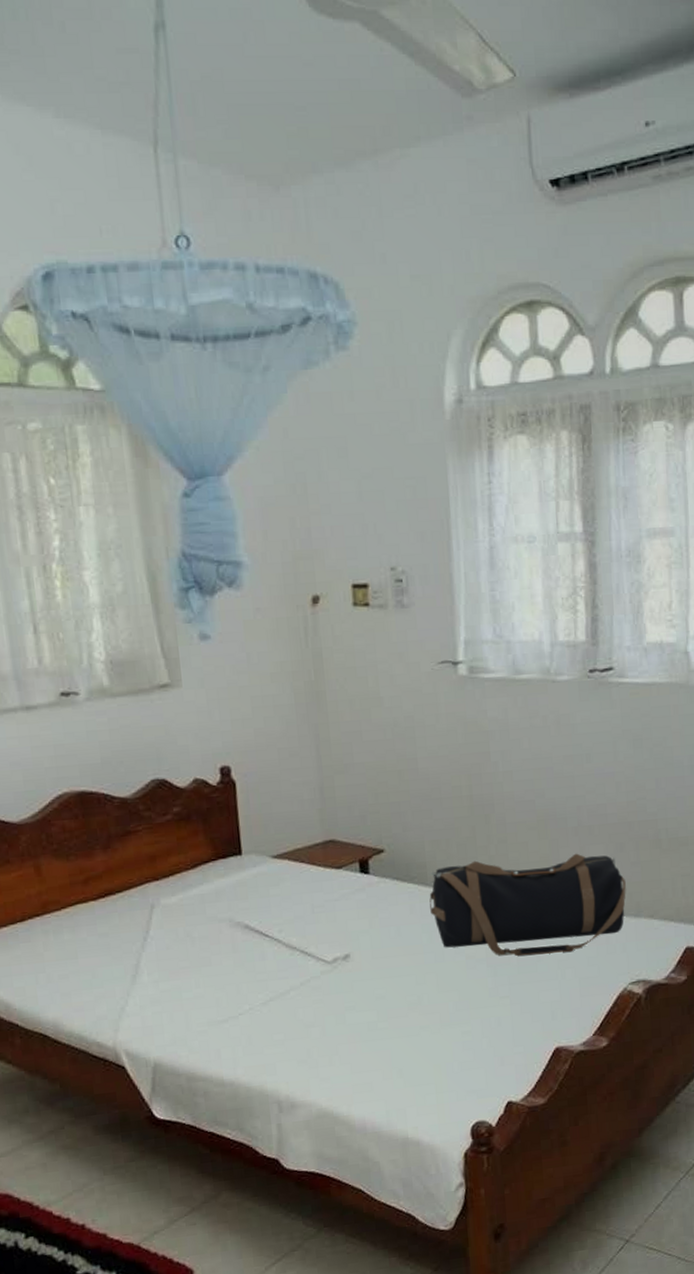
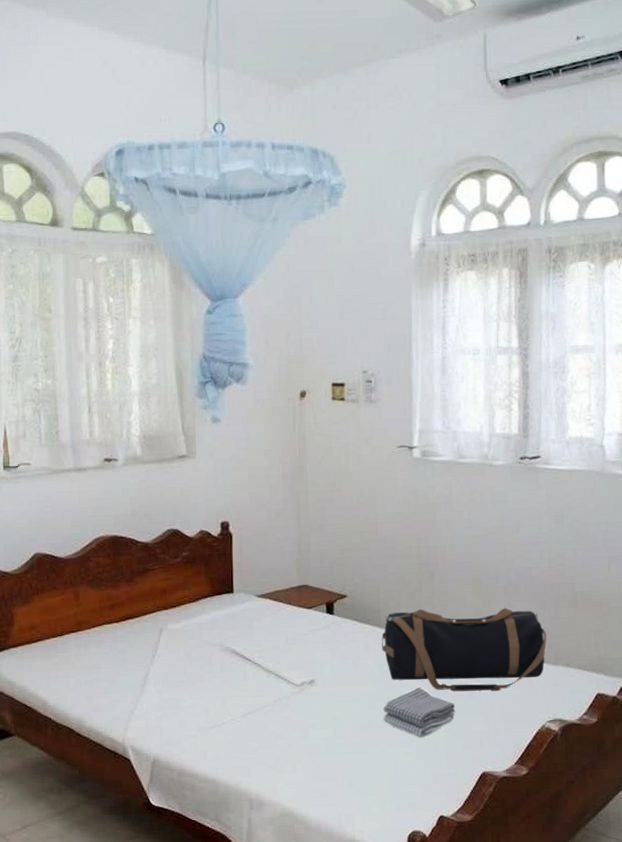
towel: none [435,953,522,1013] -> present [383,687,456,737]

